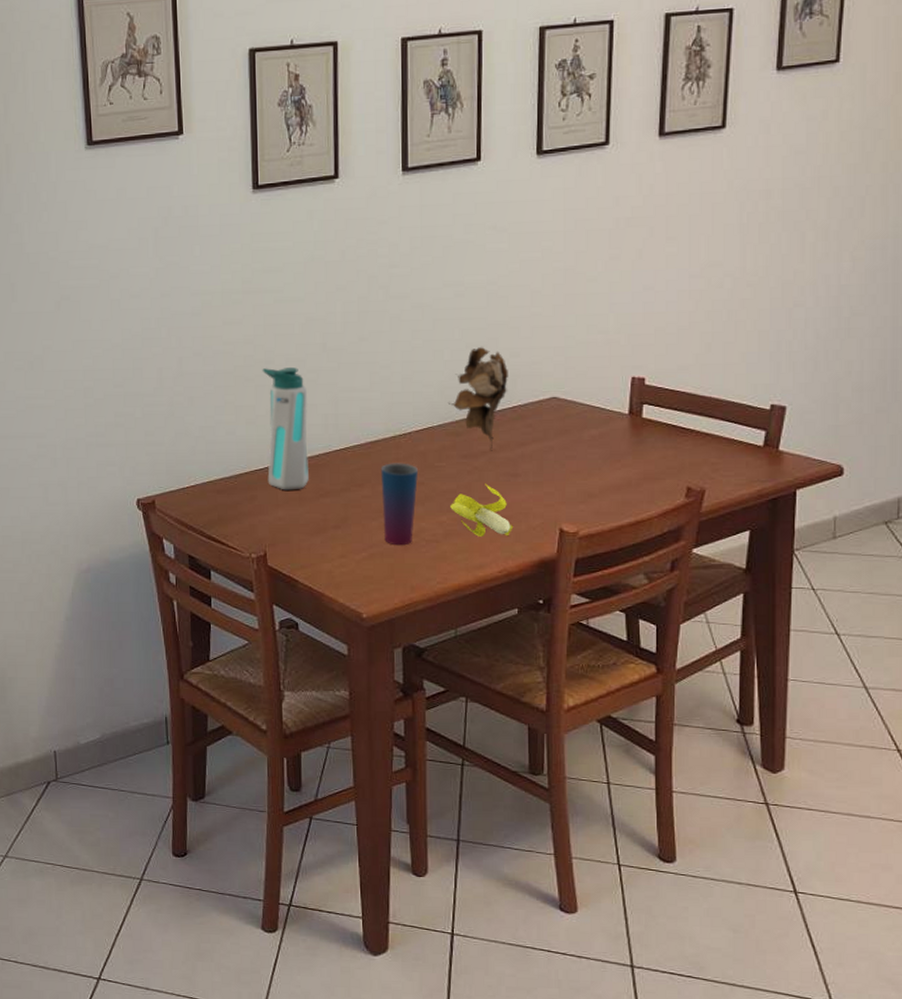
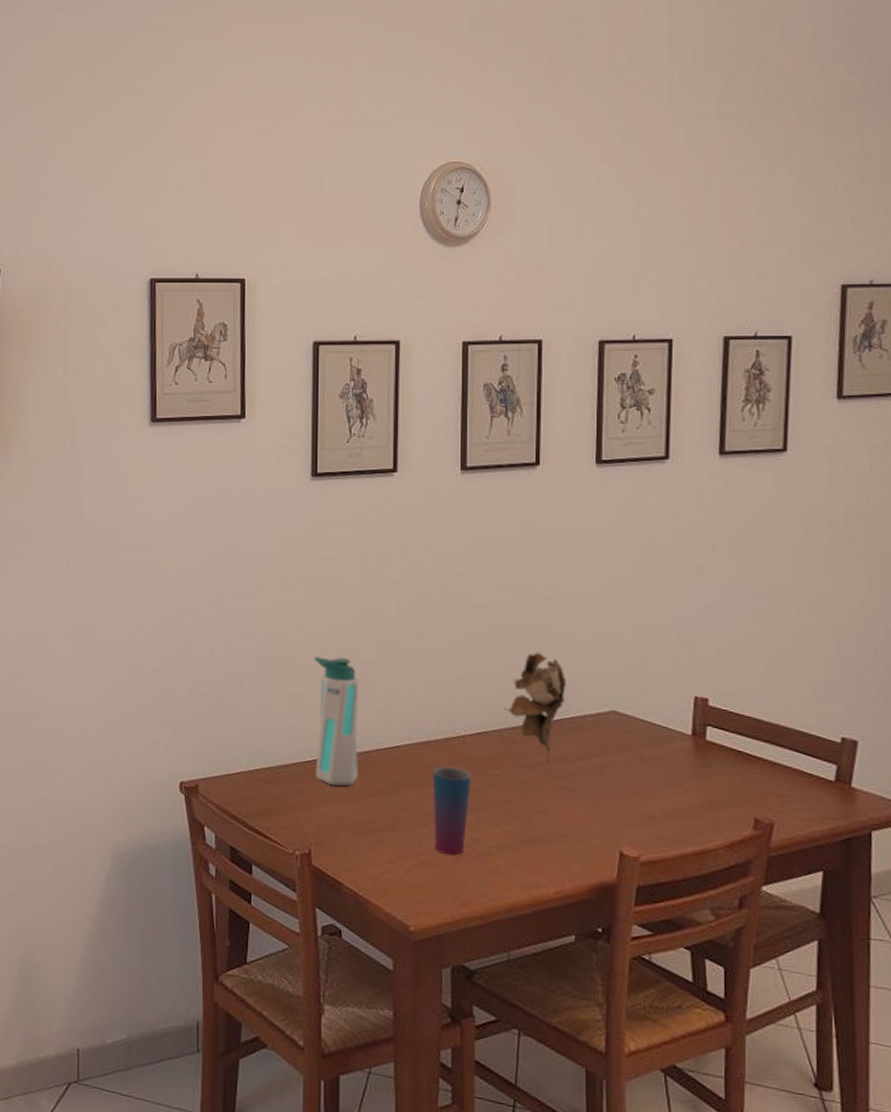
banana: present [450,483,514,537] -> none [504,796,571,855]

